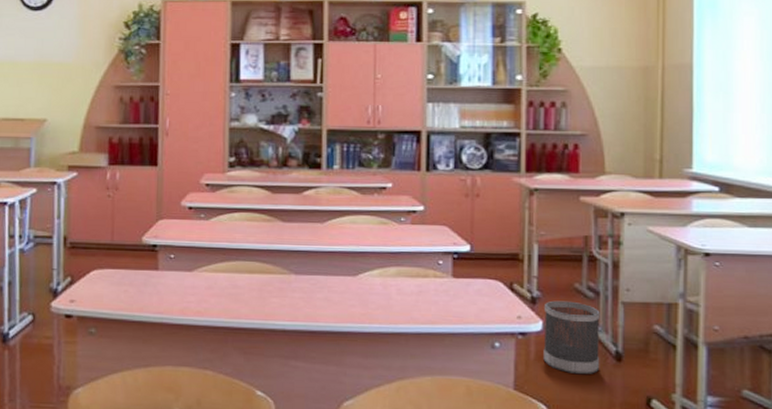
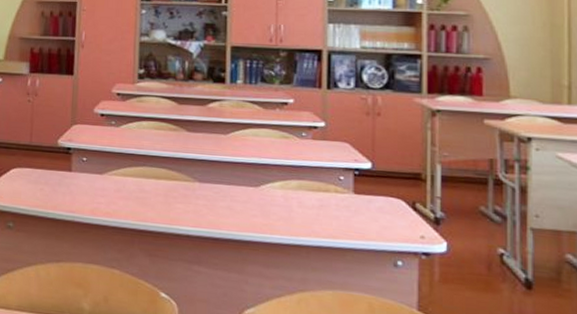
wastebasket: present [543,300,600,375] -> none [448,222,509,300]

